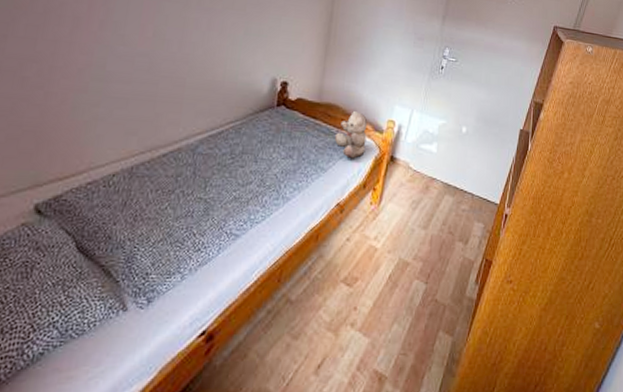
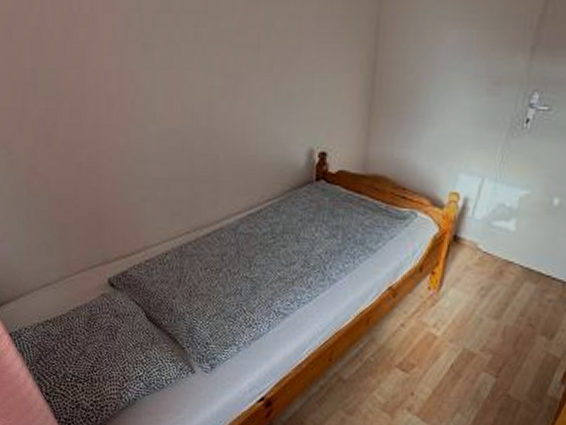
teddy bear: present [335,111,368,159] -> none [384,183,424,239]

